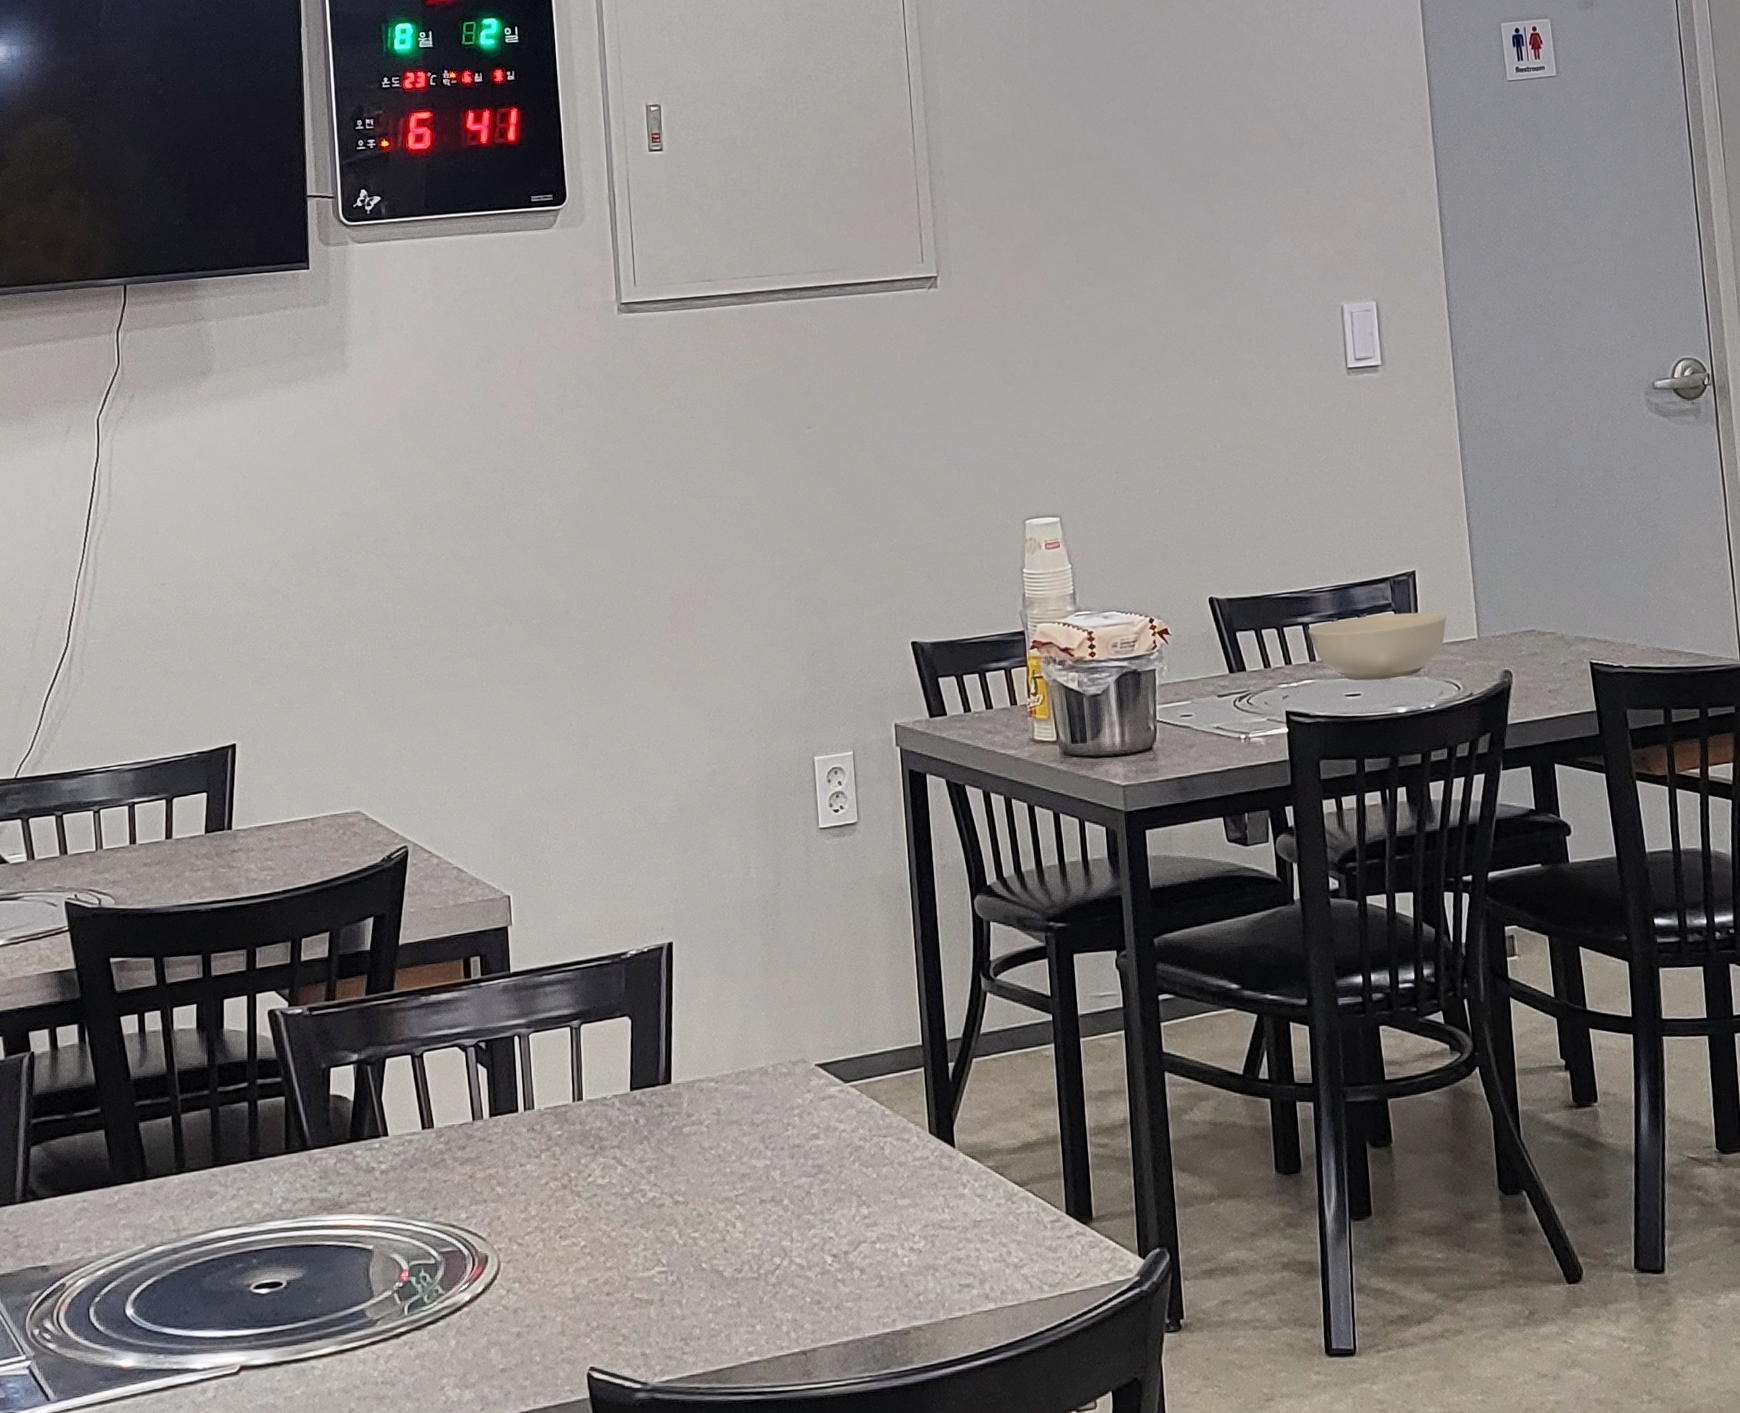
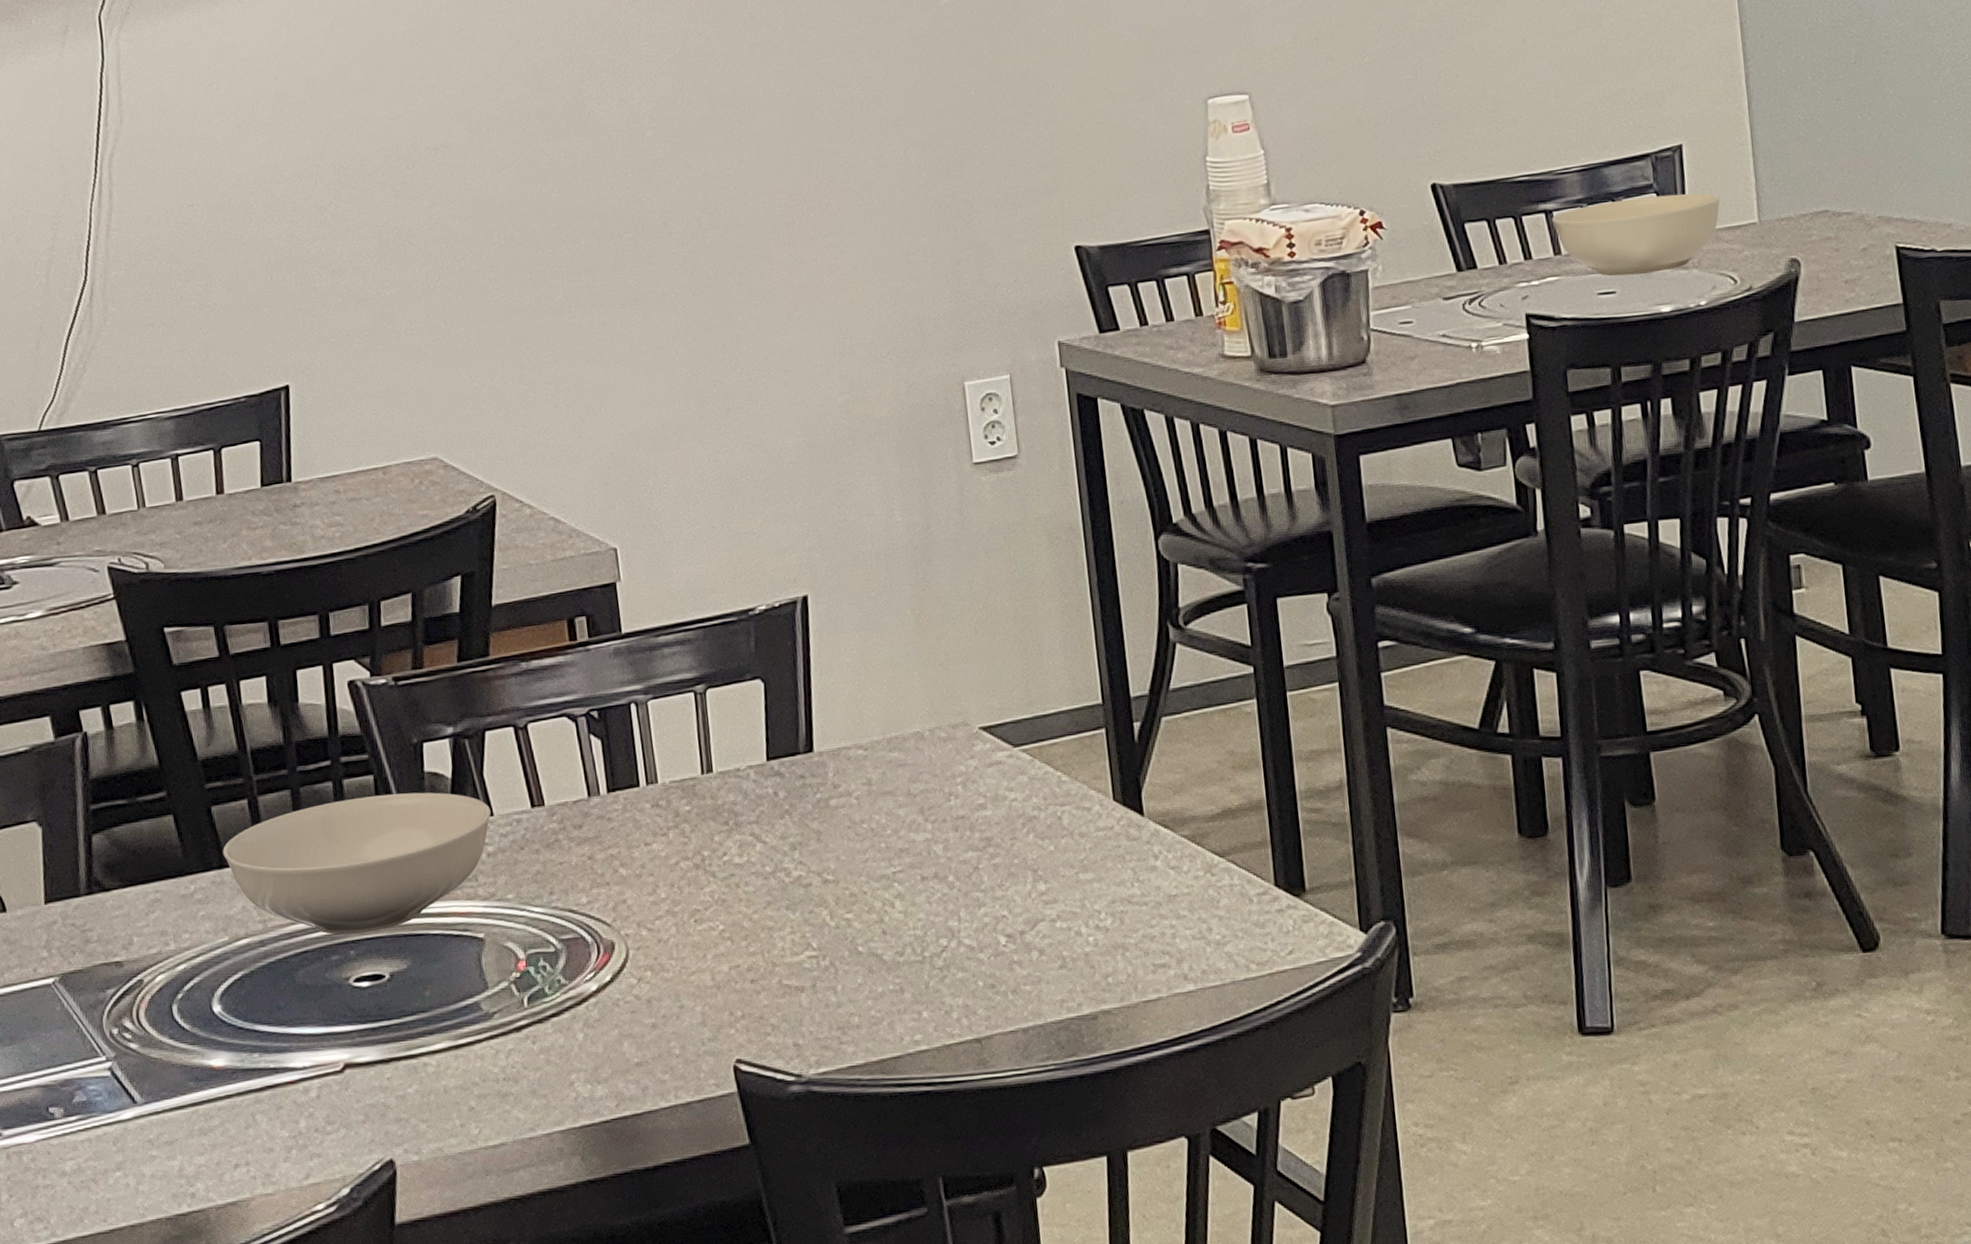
bowl: none [146,1113,387,1244] -> present [222,792,492,935]

